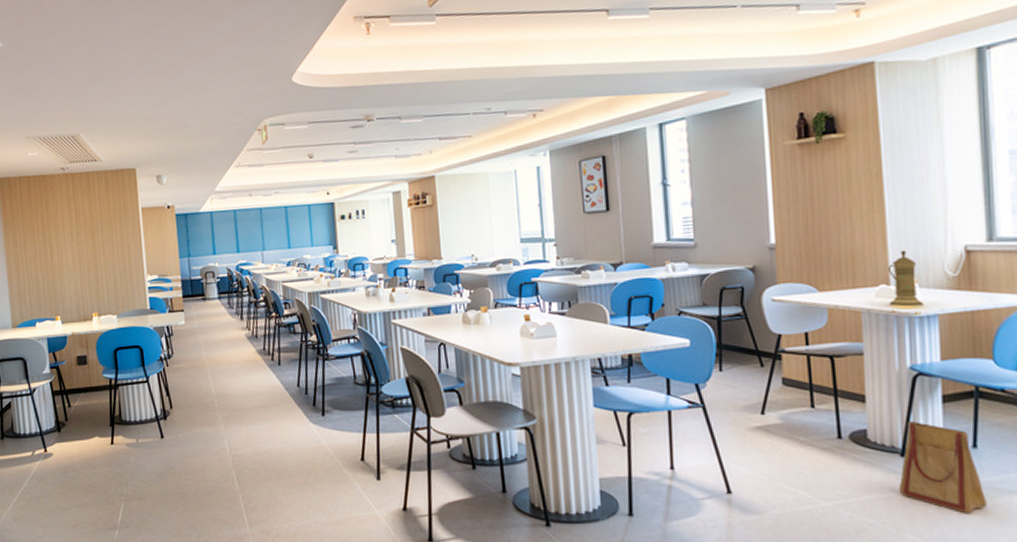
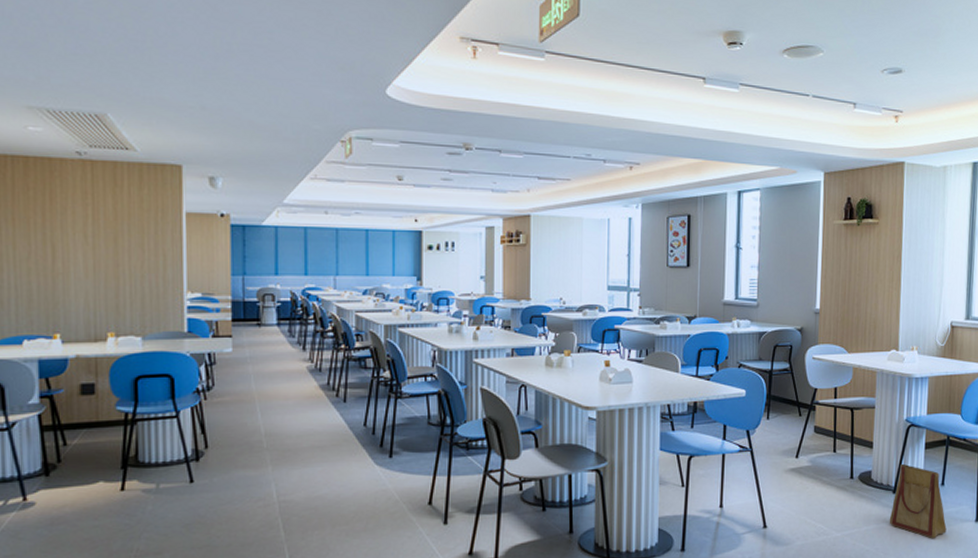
coffee pot: present [888,250,924,307] -> none [896,322,920,370]

